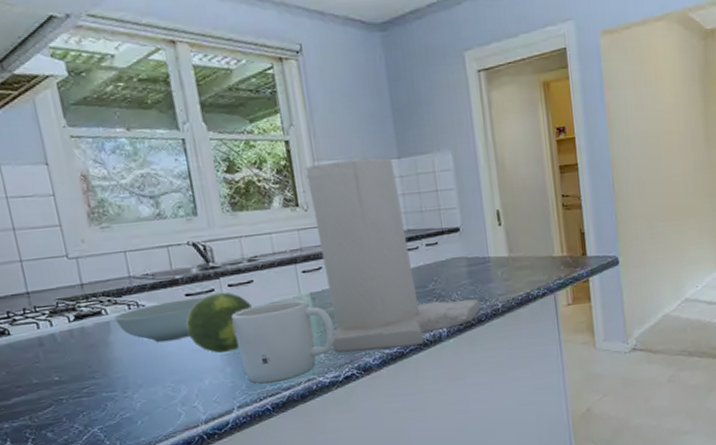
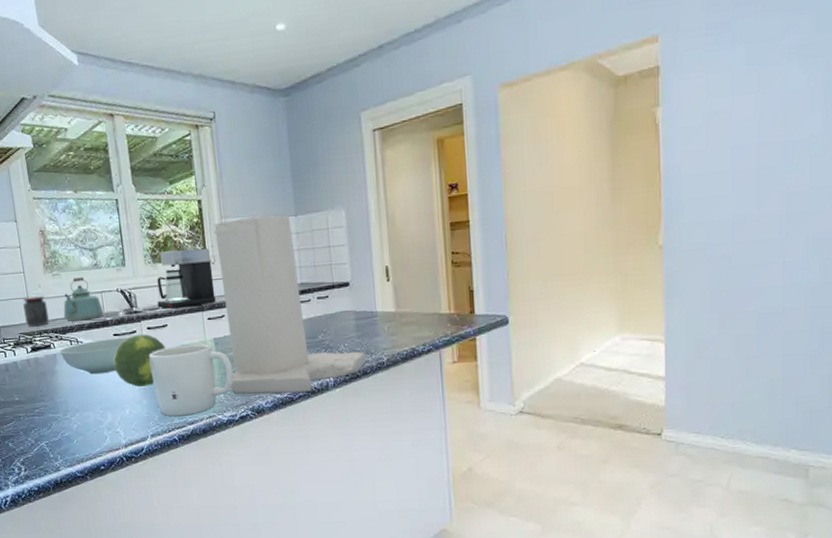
jar: none [60,252,98,291] -> present [22,295,49,327]
kettle: none [117,229,172,282] -> present [63,277,104,322]
coffee maker: none [238,193,311,263] -> present [157,248,216,309]

